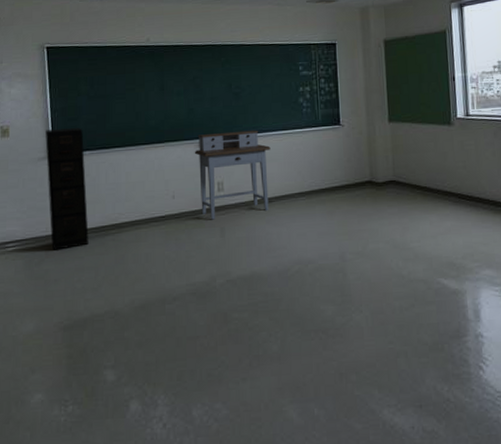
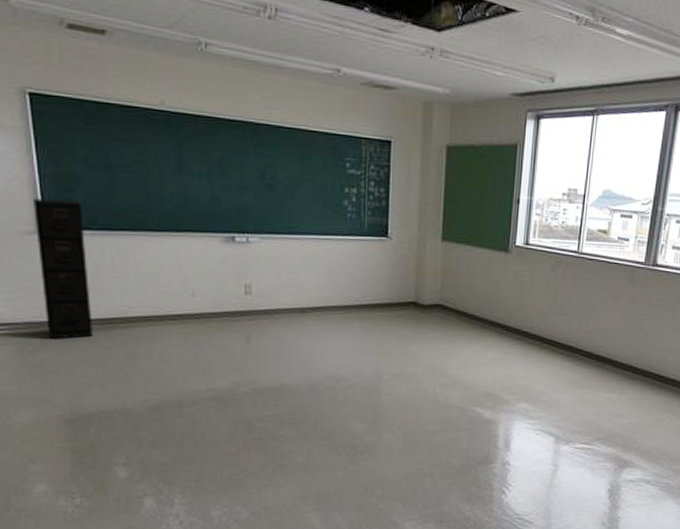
desk: present [194,130,271,220] -> none [218,228,307,325]

